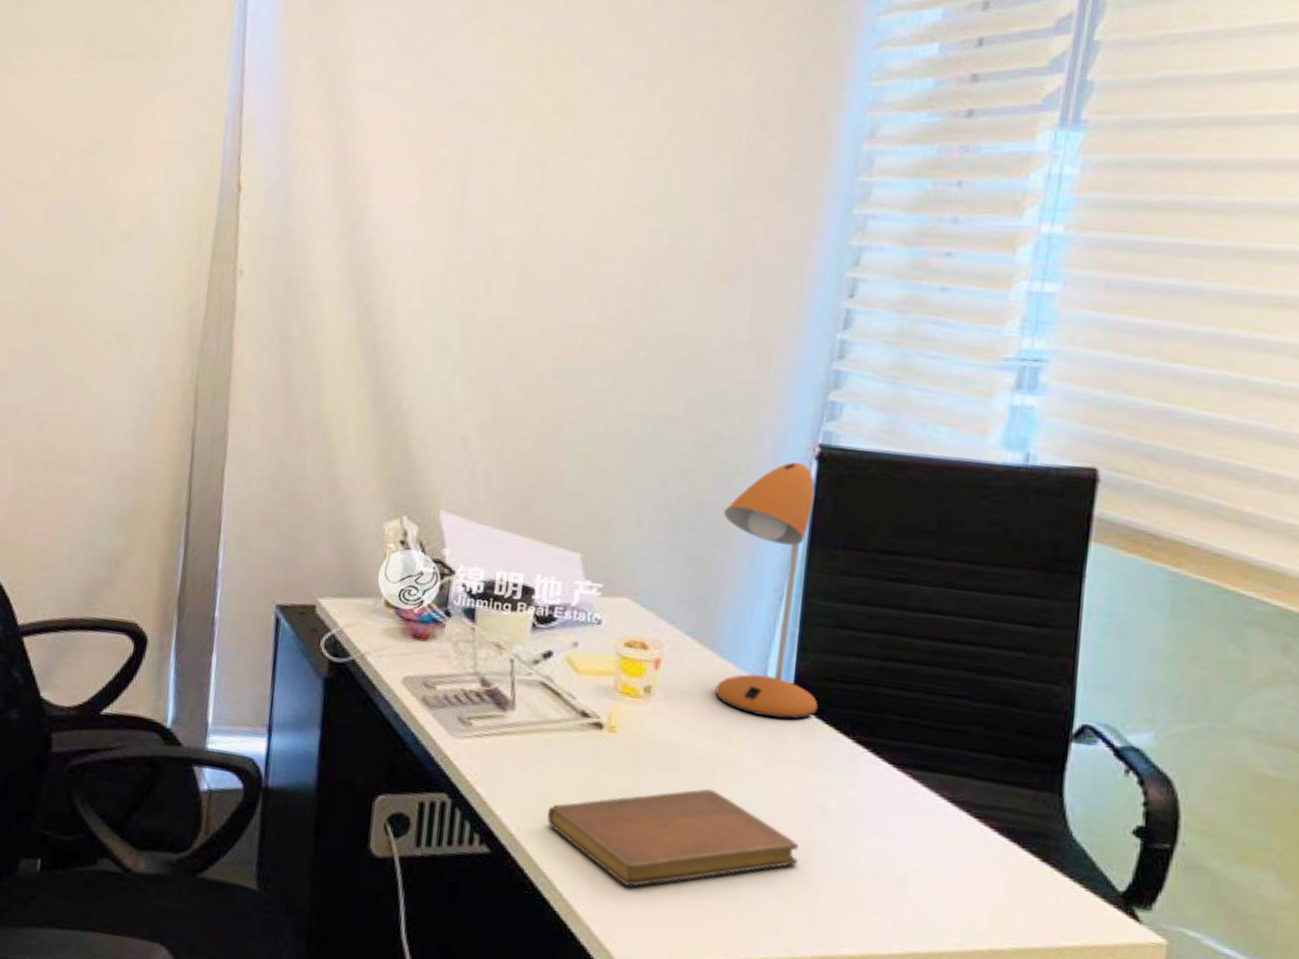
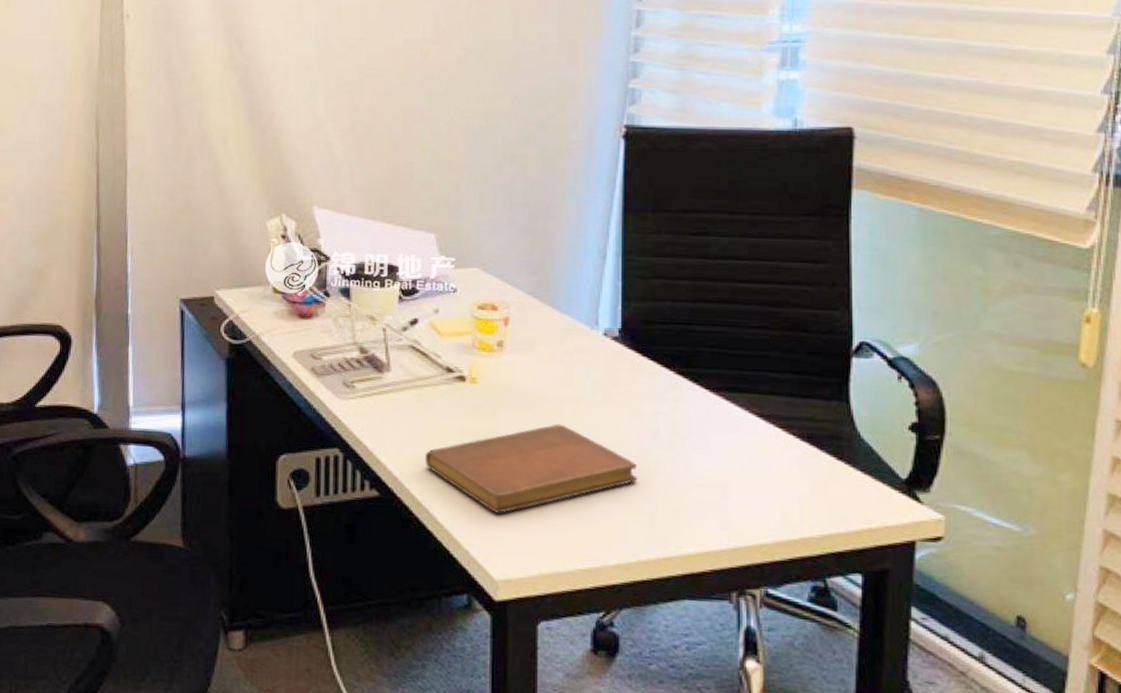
desk lamp: present [715,461,818,720] -> none [551,141,643,360]

